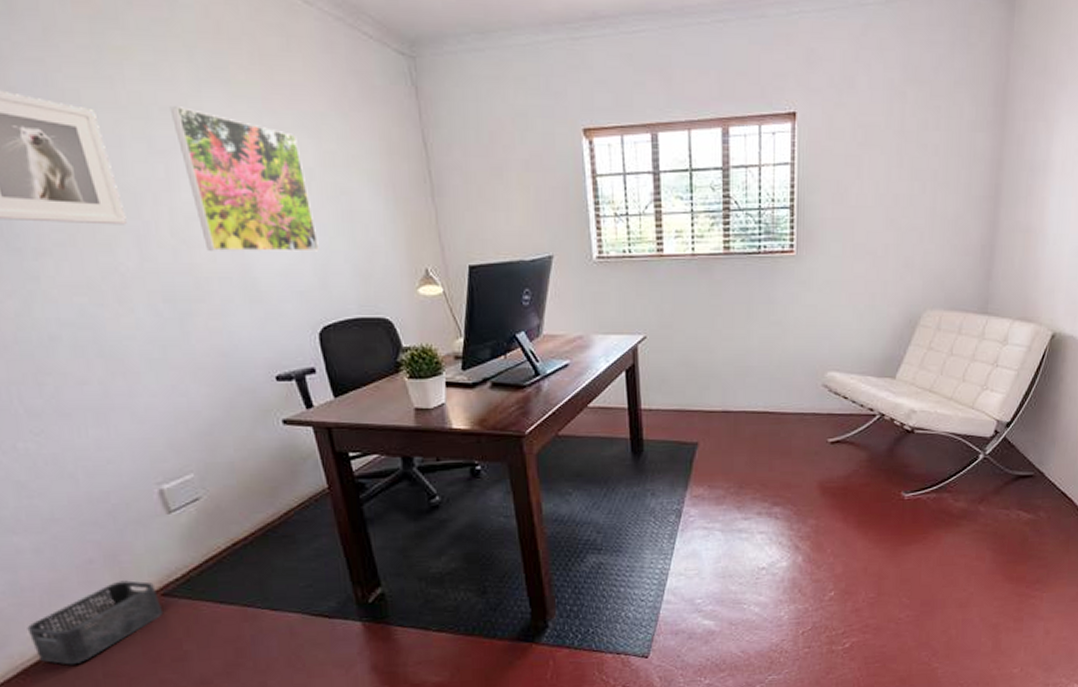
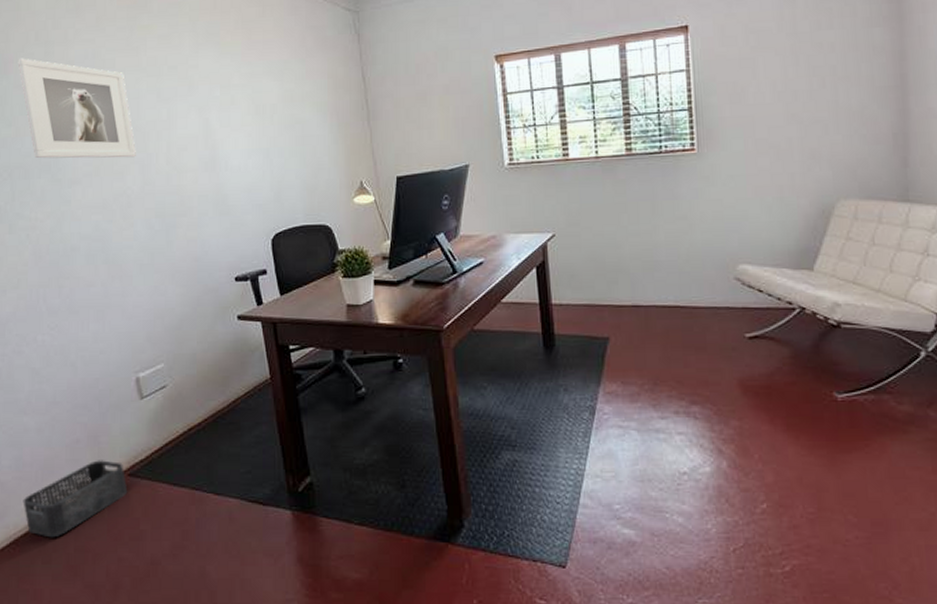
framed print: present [169,106,319,252] -> none [175,65,276,174]

